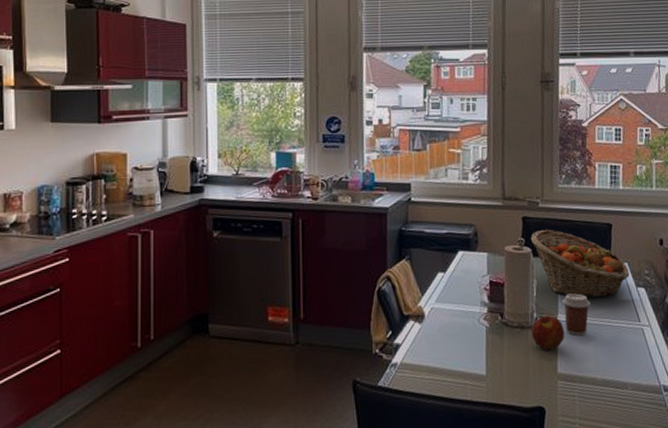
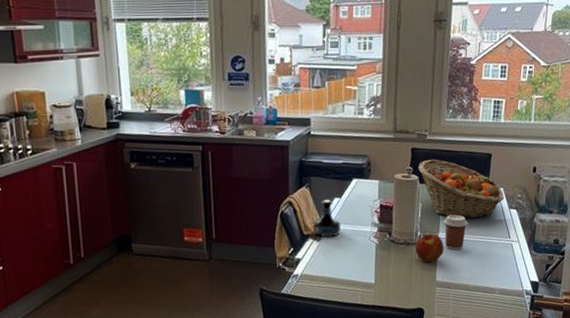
tequila bottle: none [413,274,446,319] -> present [312,199,341,238]

